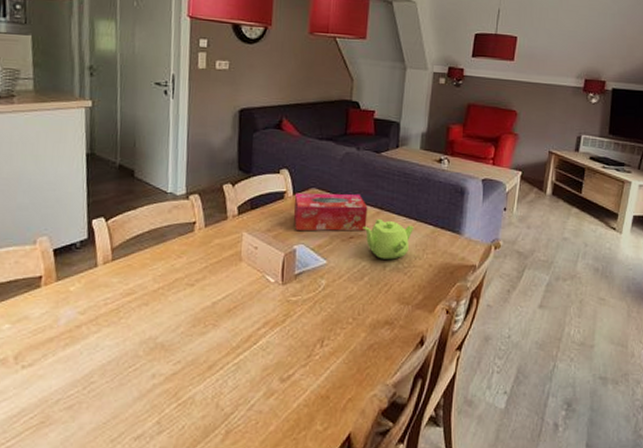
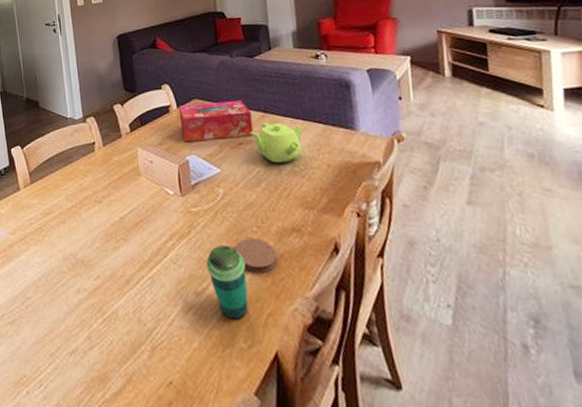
cup: none [296,335,336,404] -> present [206,245,249,319]
coaster: none [327,329,367,361] -> present [235,238,278,273]

